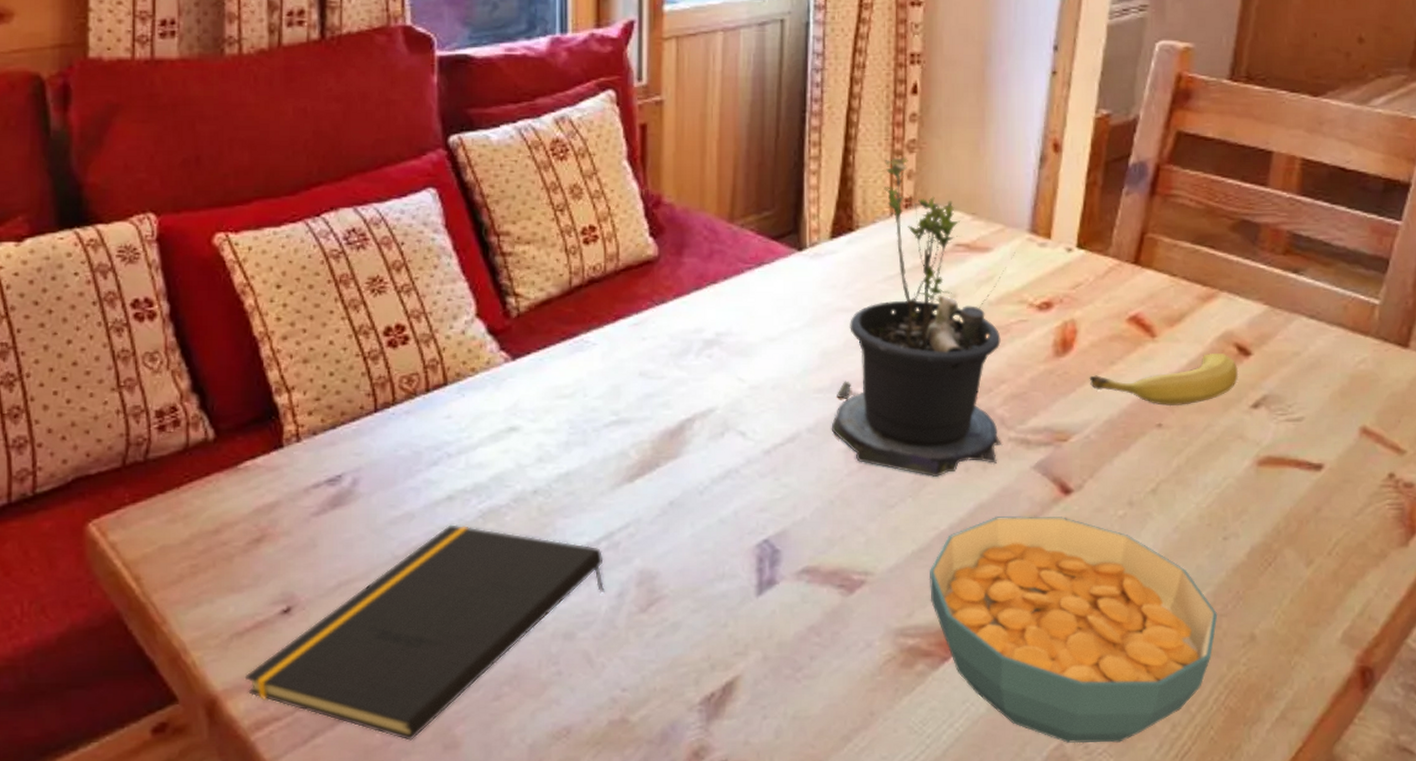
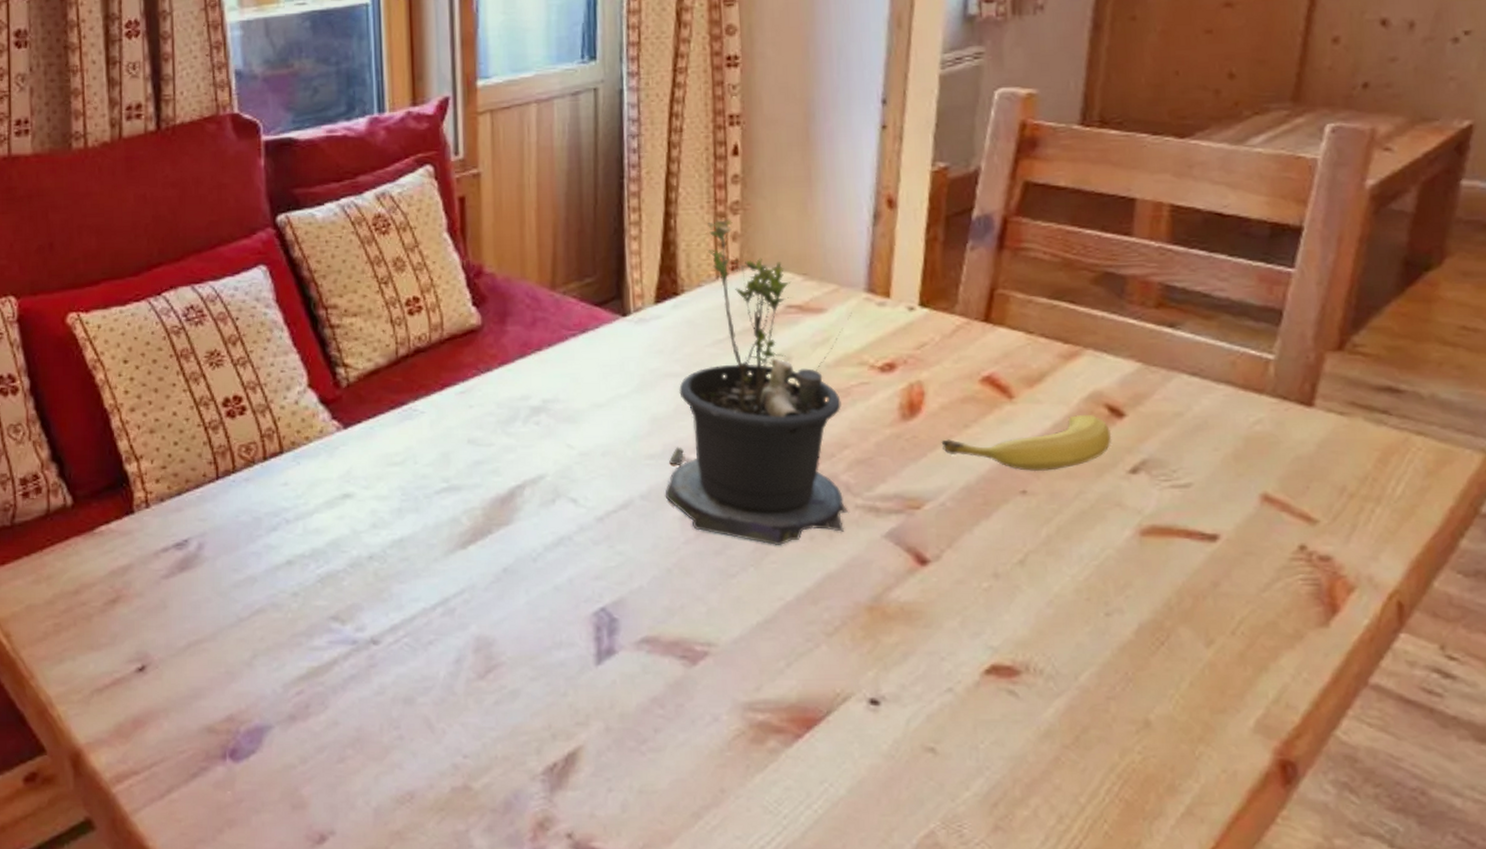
notepad: present [244,524,605,741] -> none [105,588,442,799]
cereal bowl: present [929,516,1218,744] -> none [776,587,1105,833]

